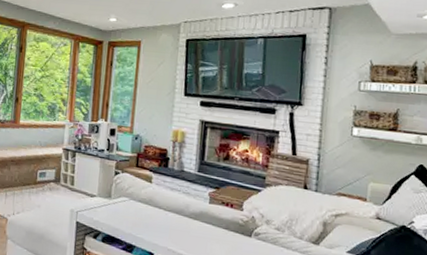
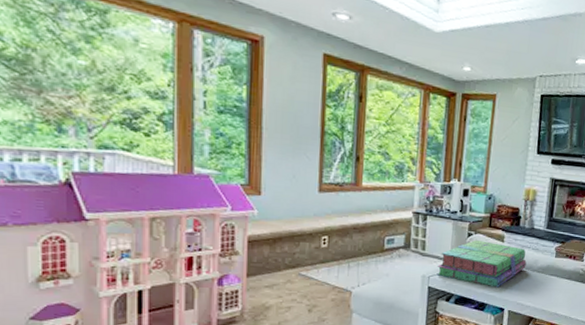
stack of books: none [84,178,177,230] -> present [436,239,527,288]

